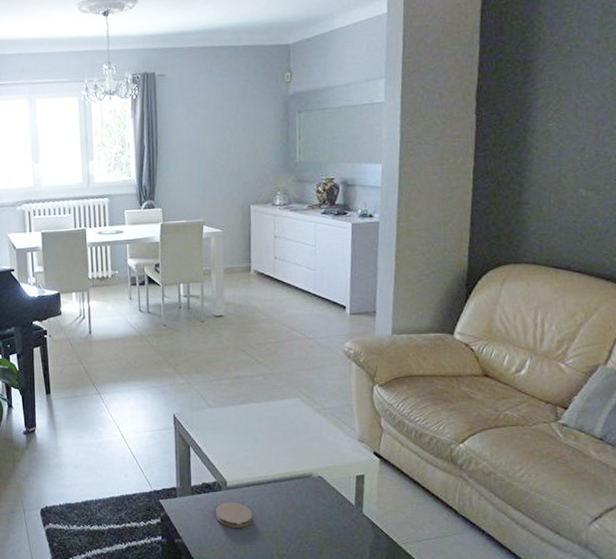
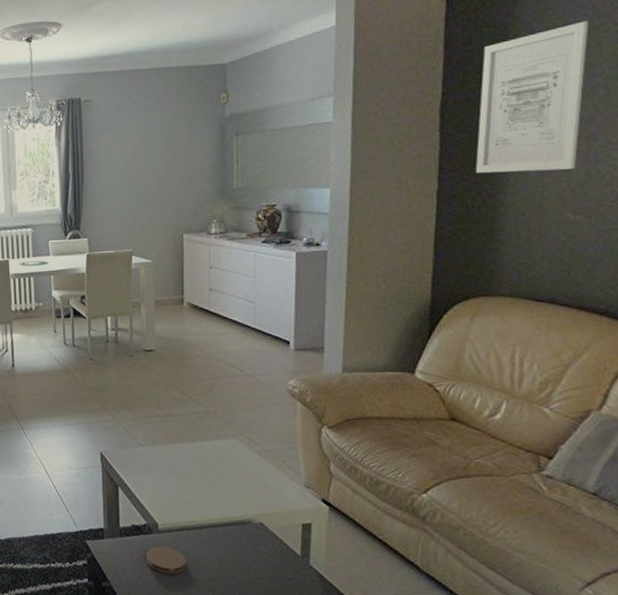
wall art: none [506,18,599,153] -> present [476,20,589,174]

